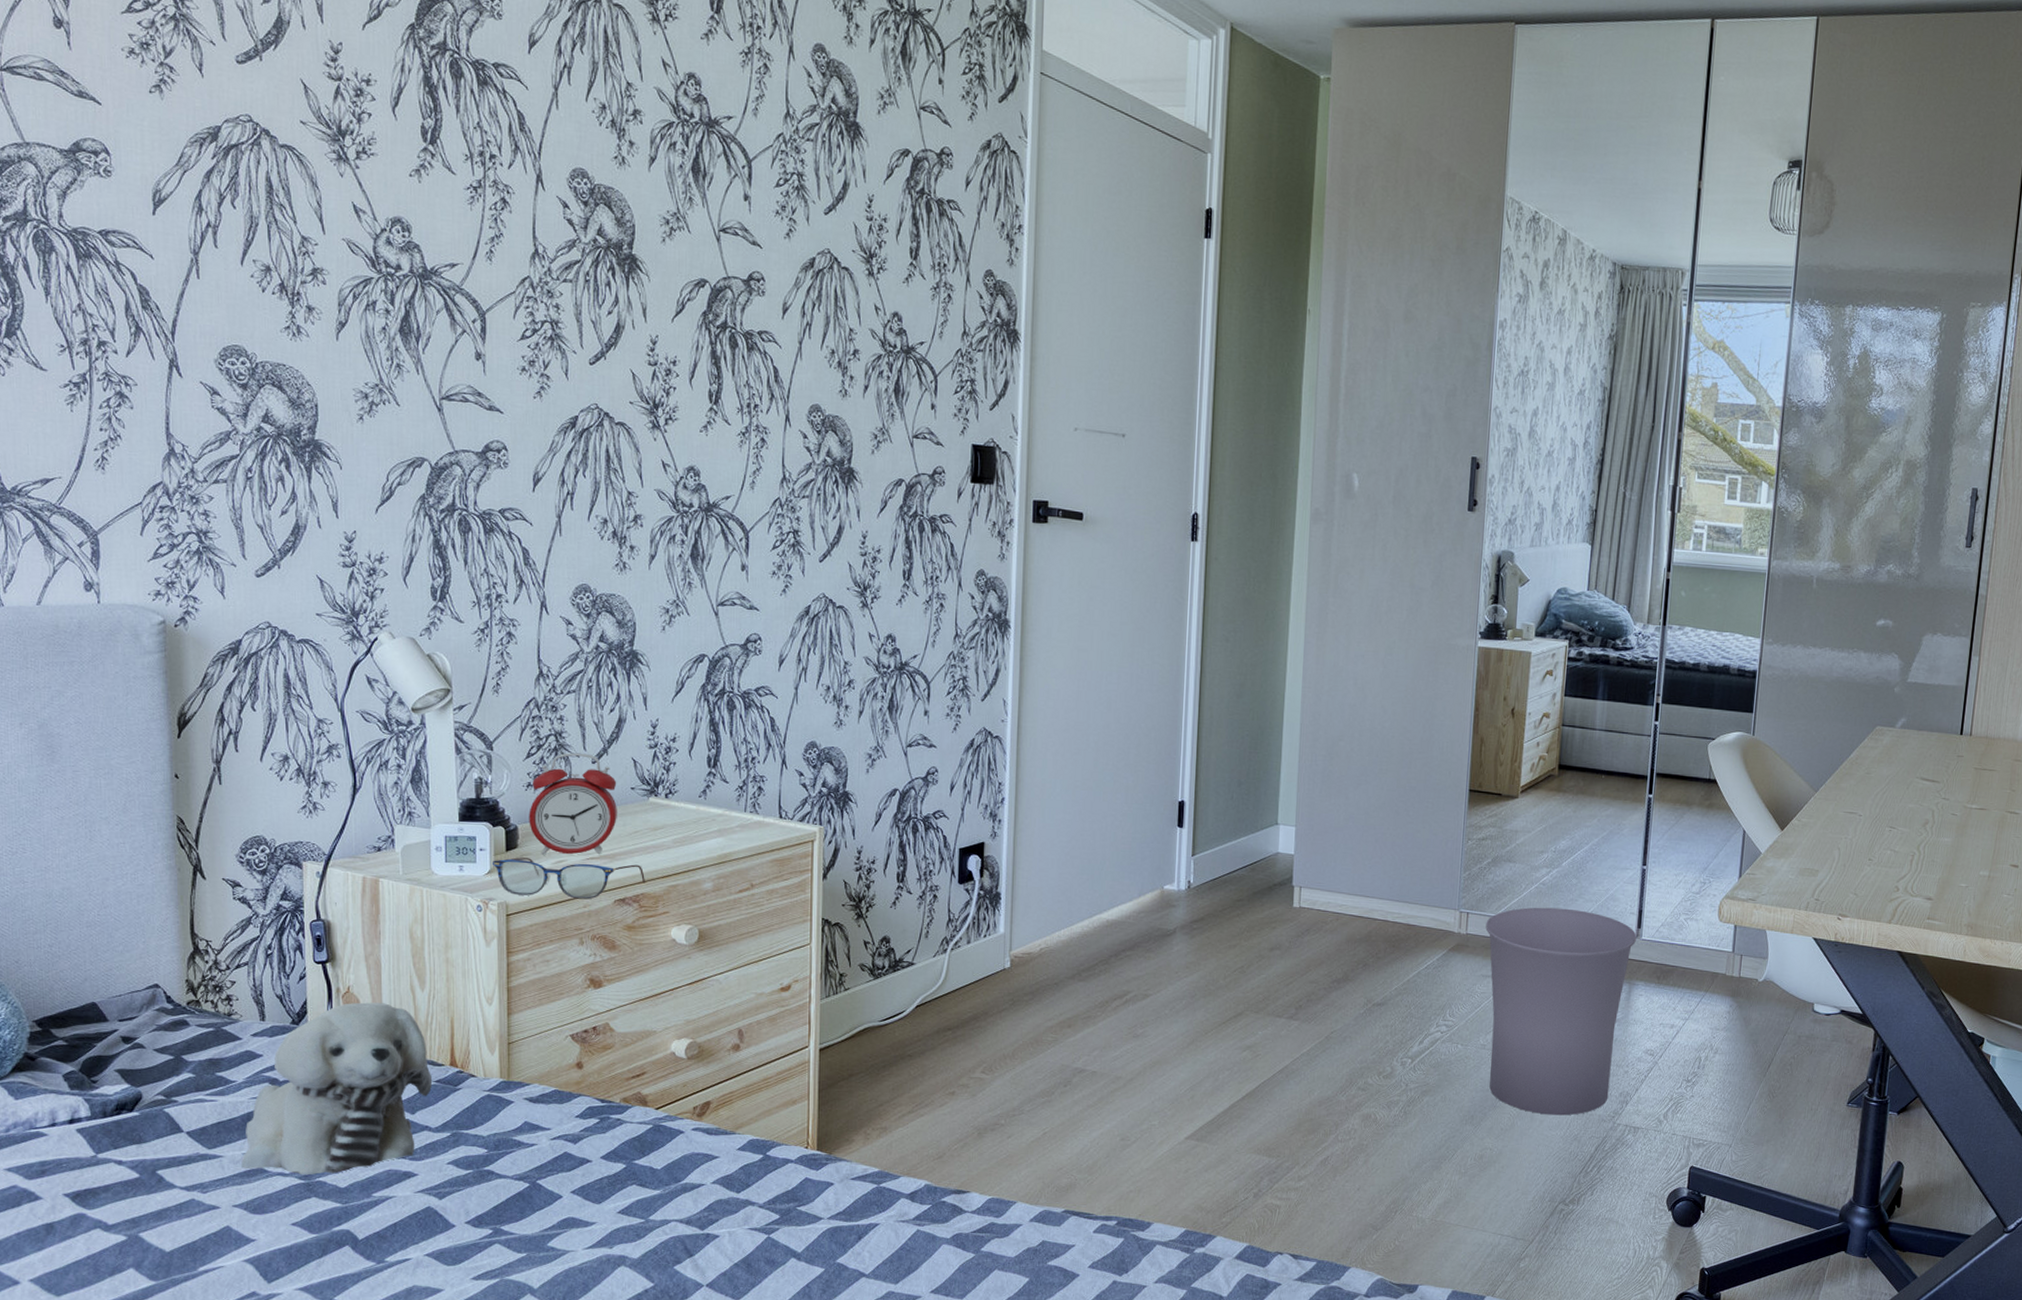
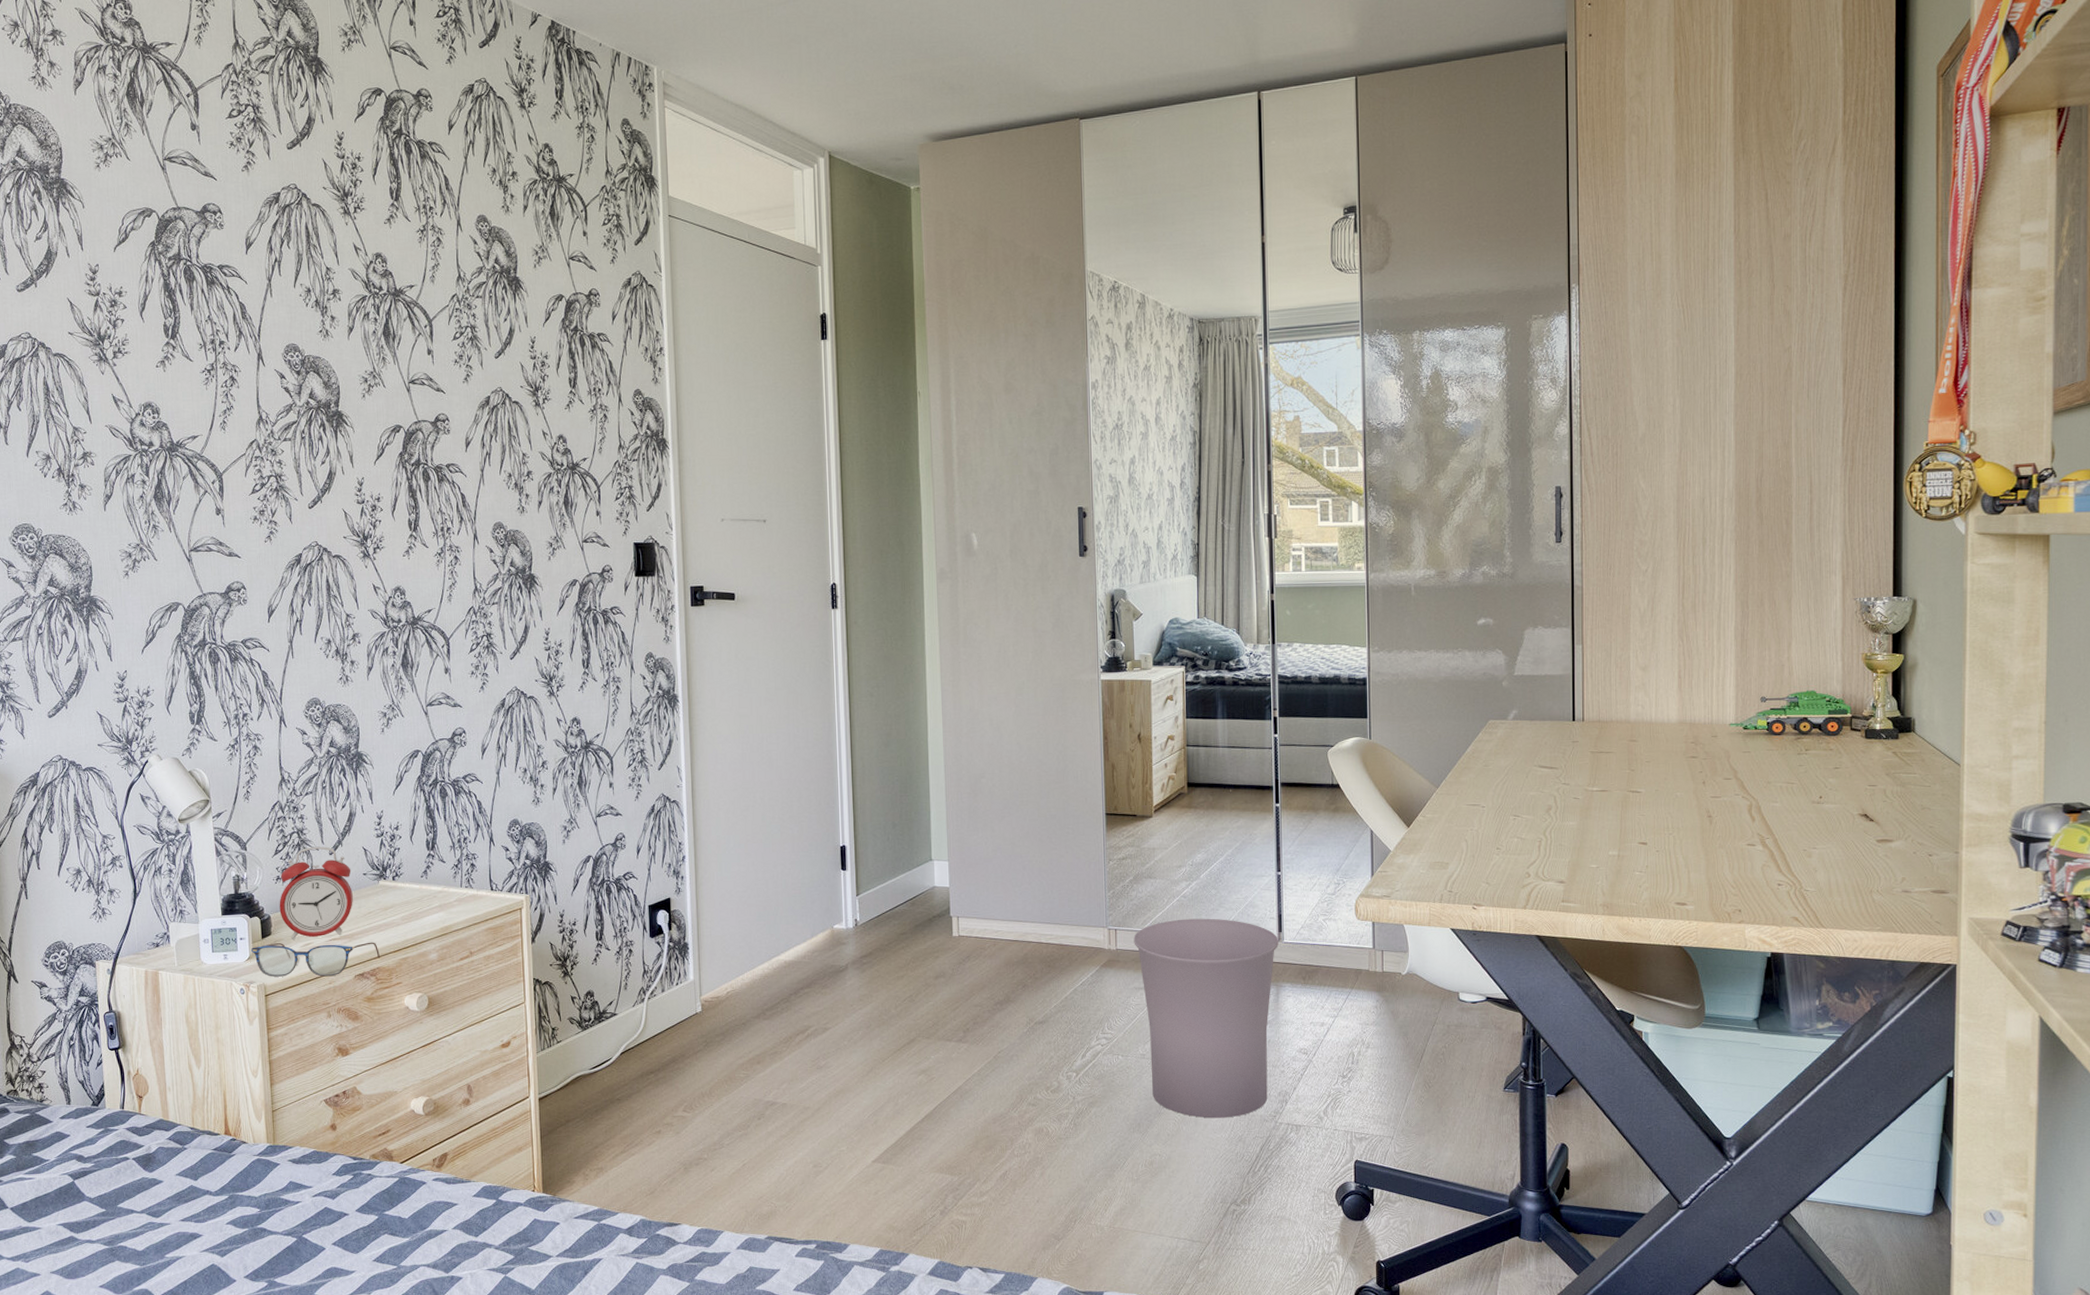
plush toy: present [241,1002,433,1175] -> none [56,1082,211,1241]

